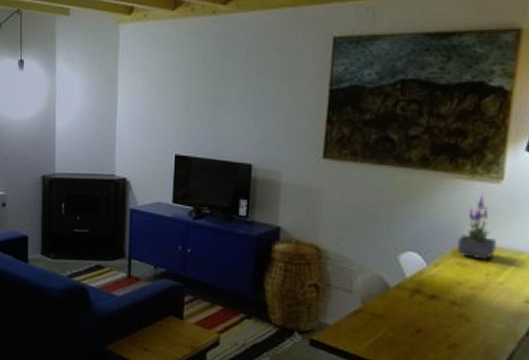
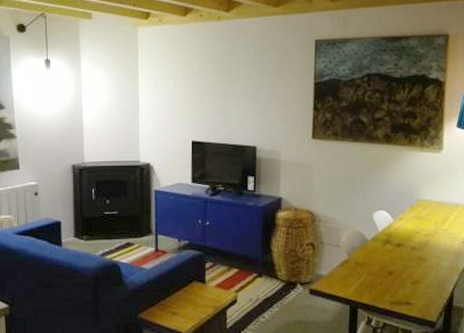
potted plant: present [456,193,497,260] -> none [413,161,442,213]

